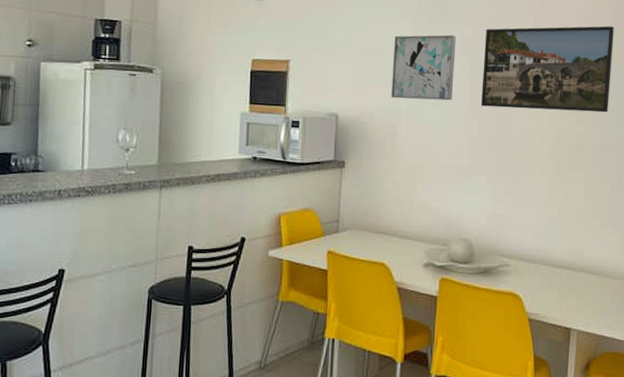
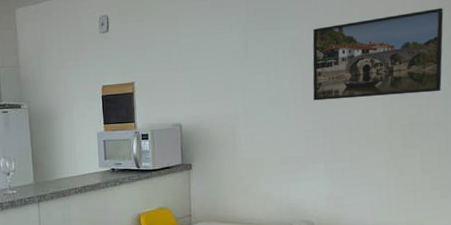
wall art: present [390,35,456,101] -> none [226,39,286,104]

